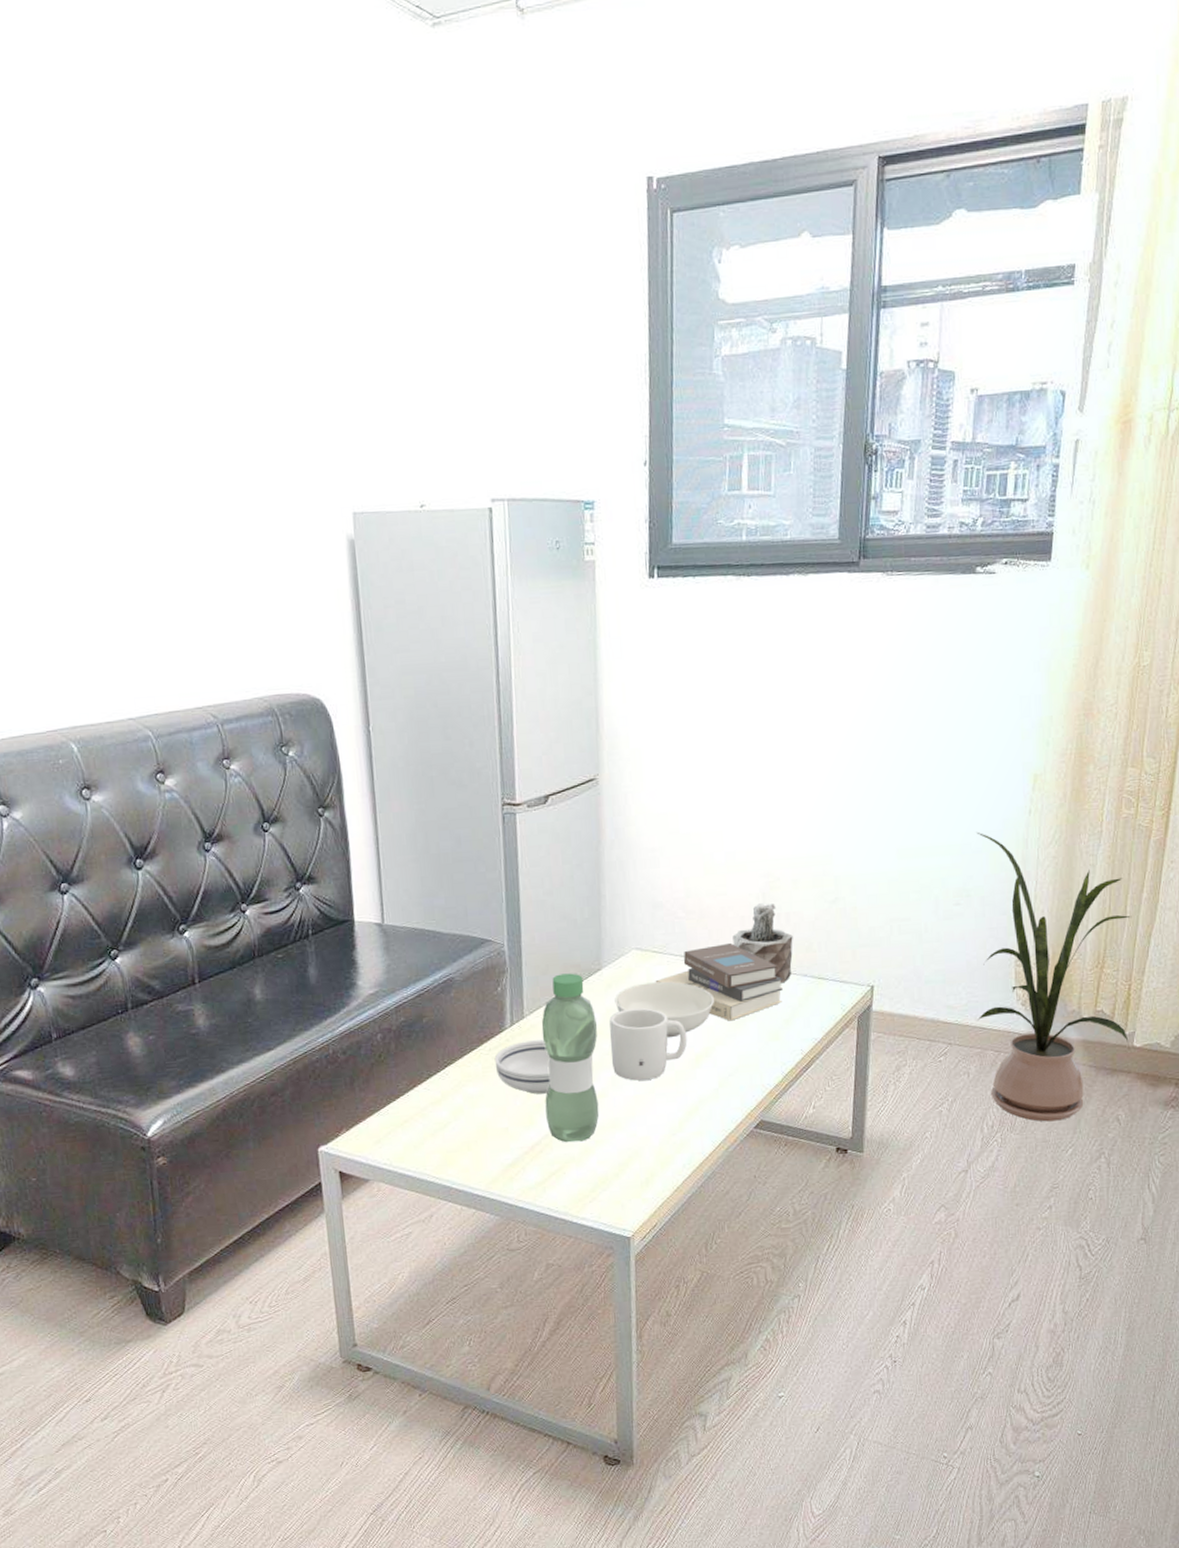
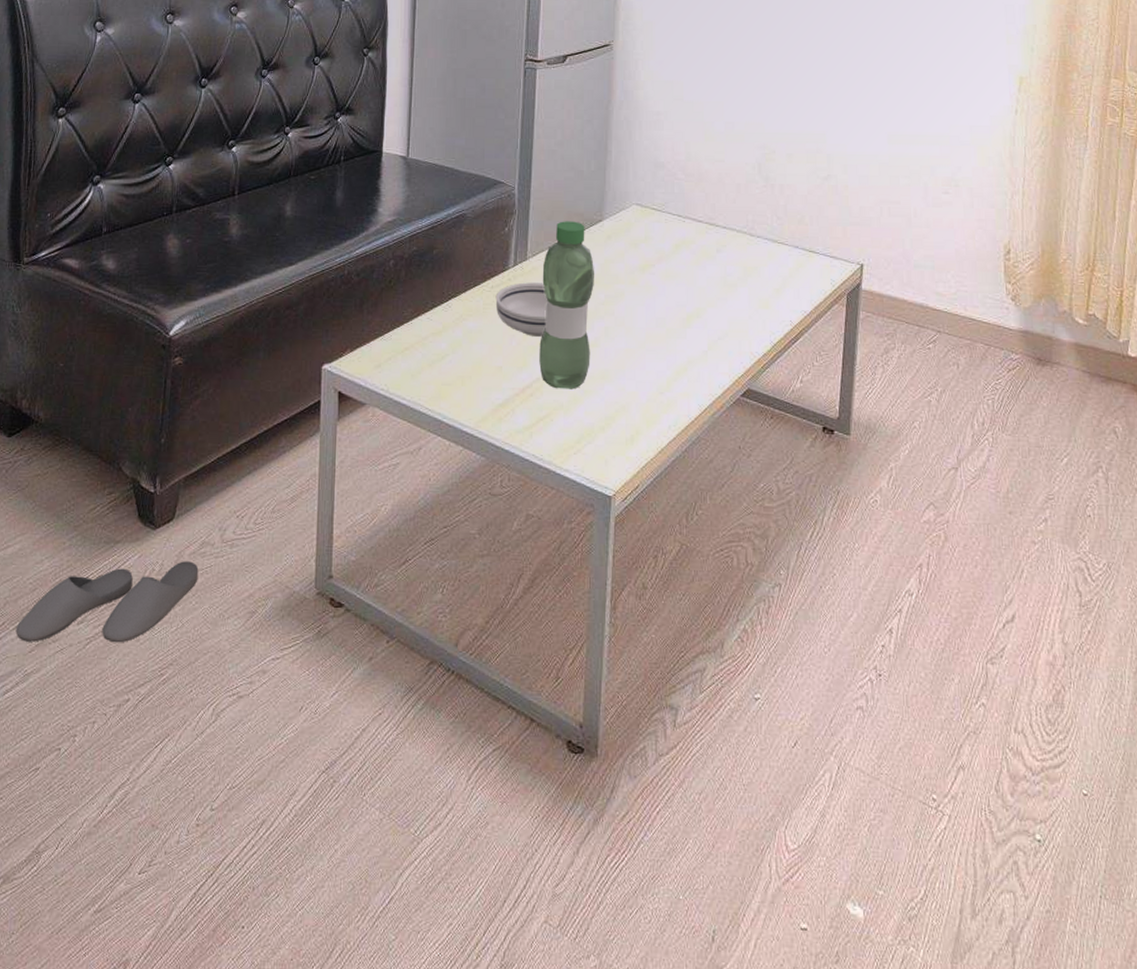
slippers: none [37,1349,219,1443] -> present [15,561,199,643]
mug: present [609,1008,687,1081] -> none [606,261,680,334]
bowl: present [614,981,714,1038] -> none [613,238,708,295]
books: present [655,942,783,1021] -> none [652,207,775,284]
succulent plant: present [732,903,793,984] -> none [728,173,786,253]
house plant: present [976,831,1132,1122] -> none [964,125,1123,426]

